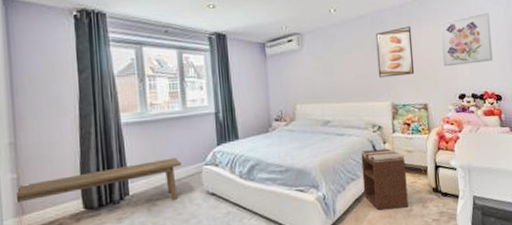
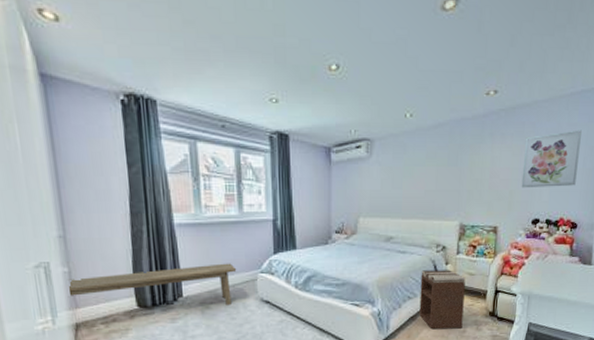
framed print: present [375,26,415,78] -> none [450,140,493,195]

